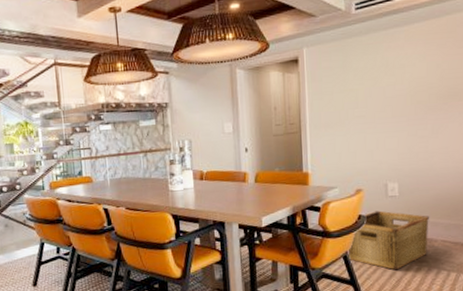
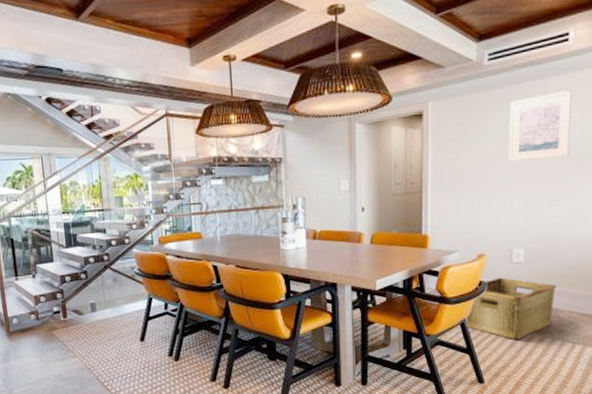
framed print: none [377,36,433,102] -> present [509,91,572,162]

